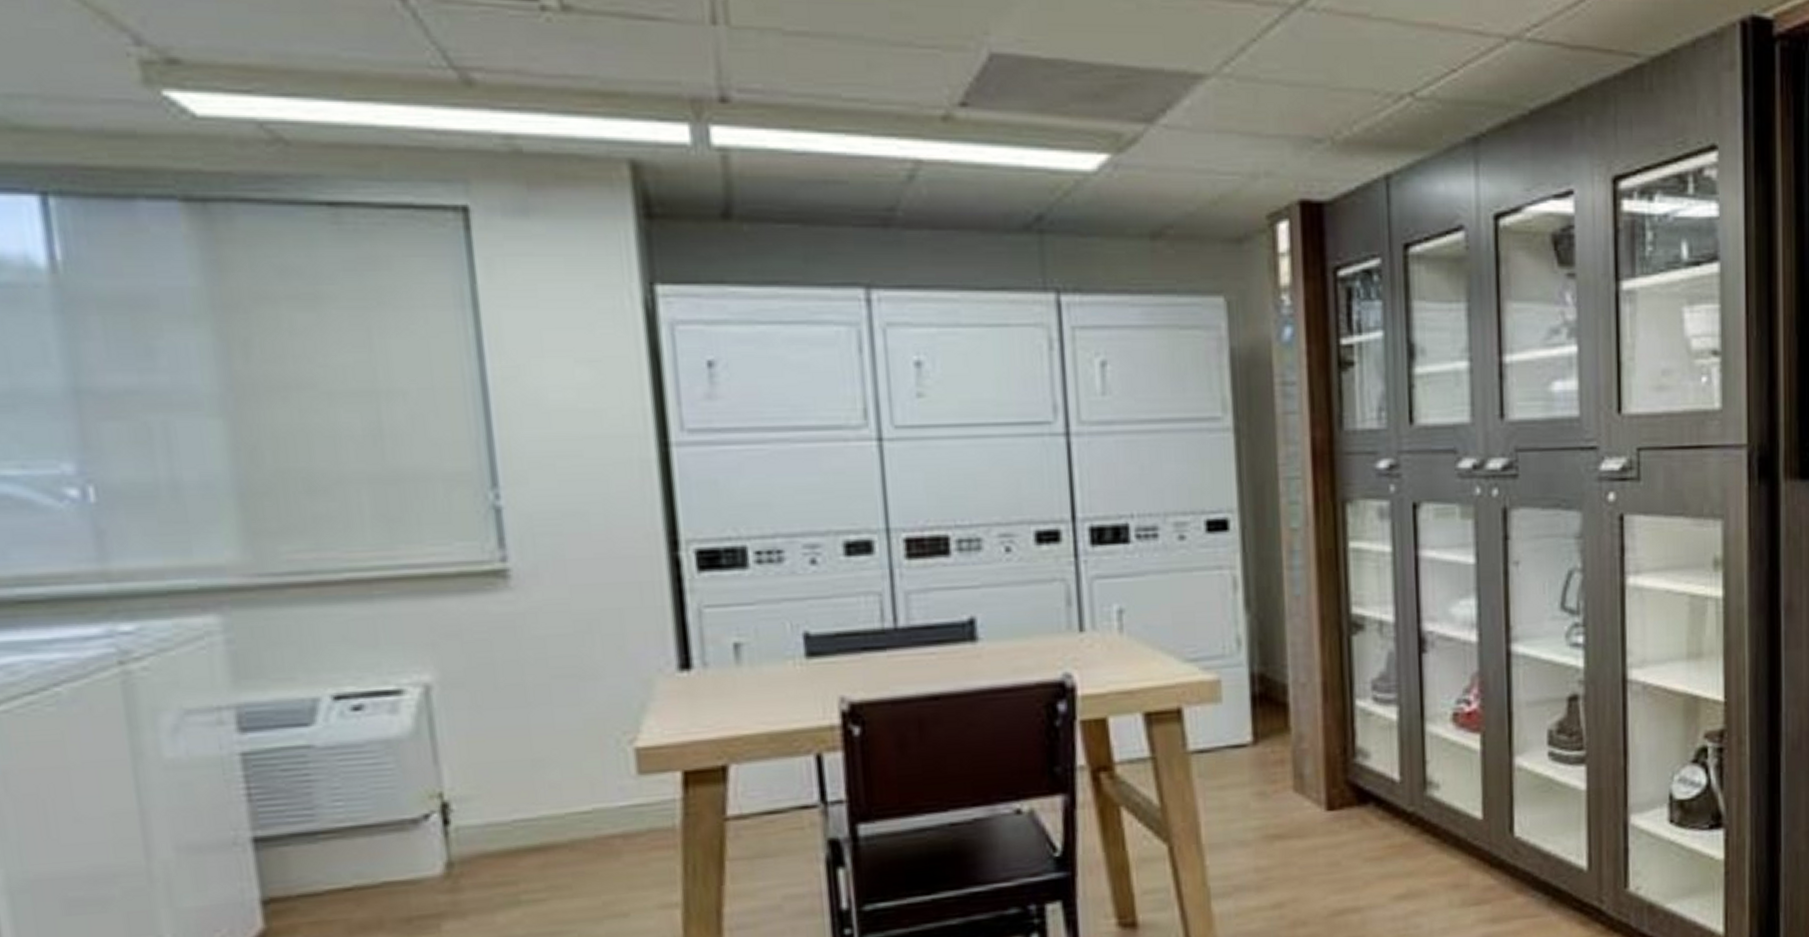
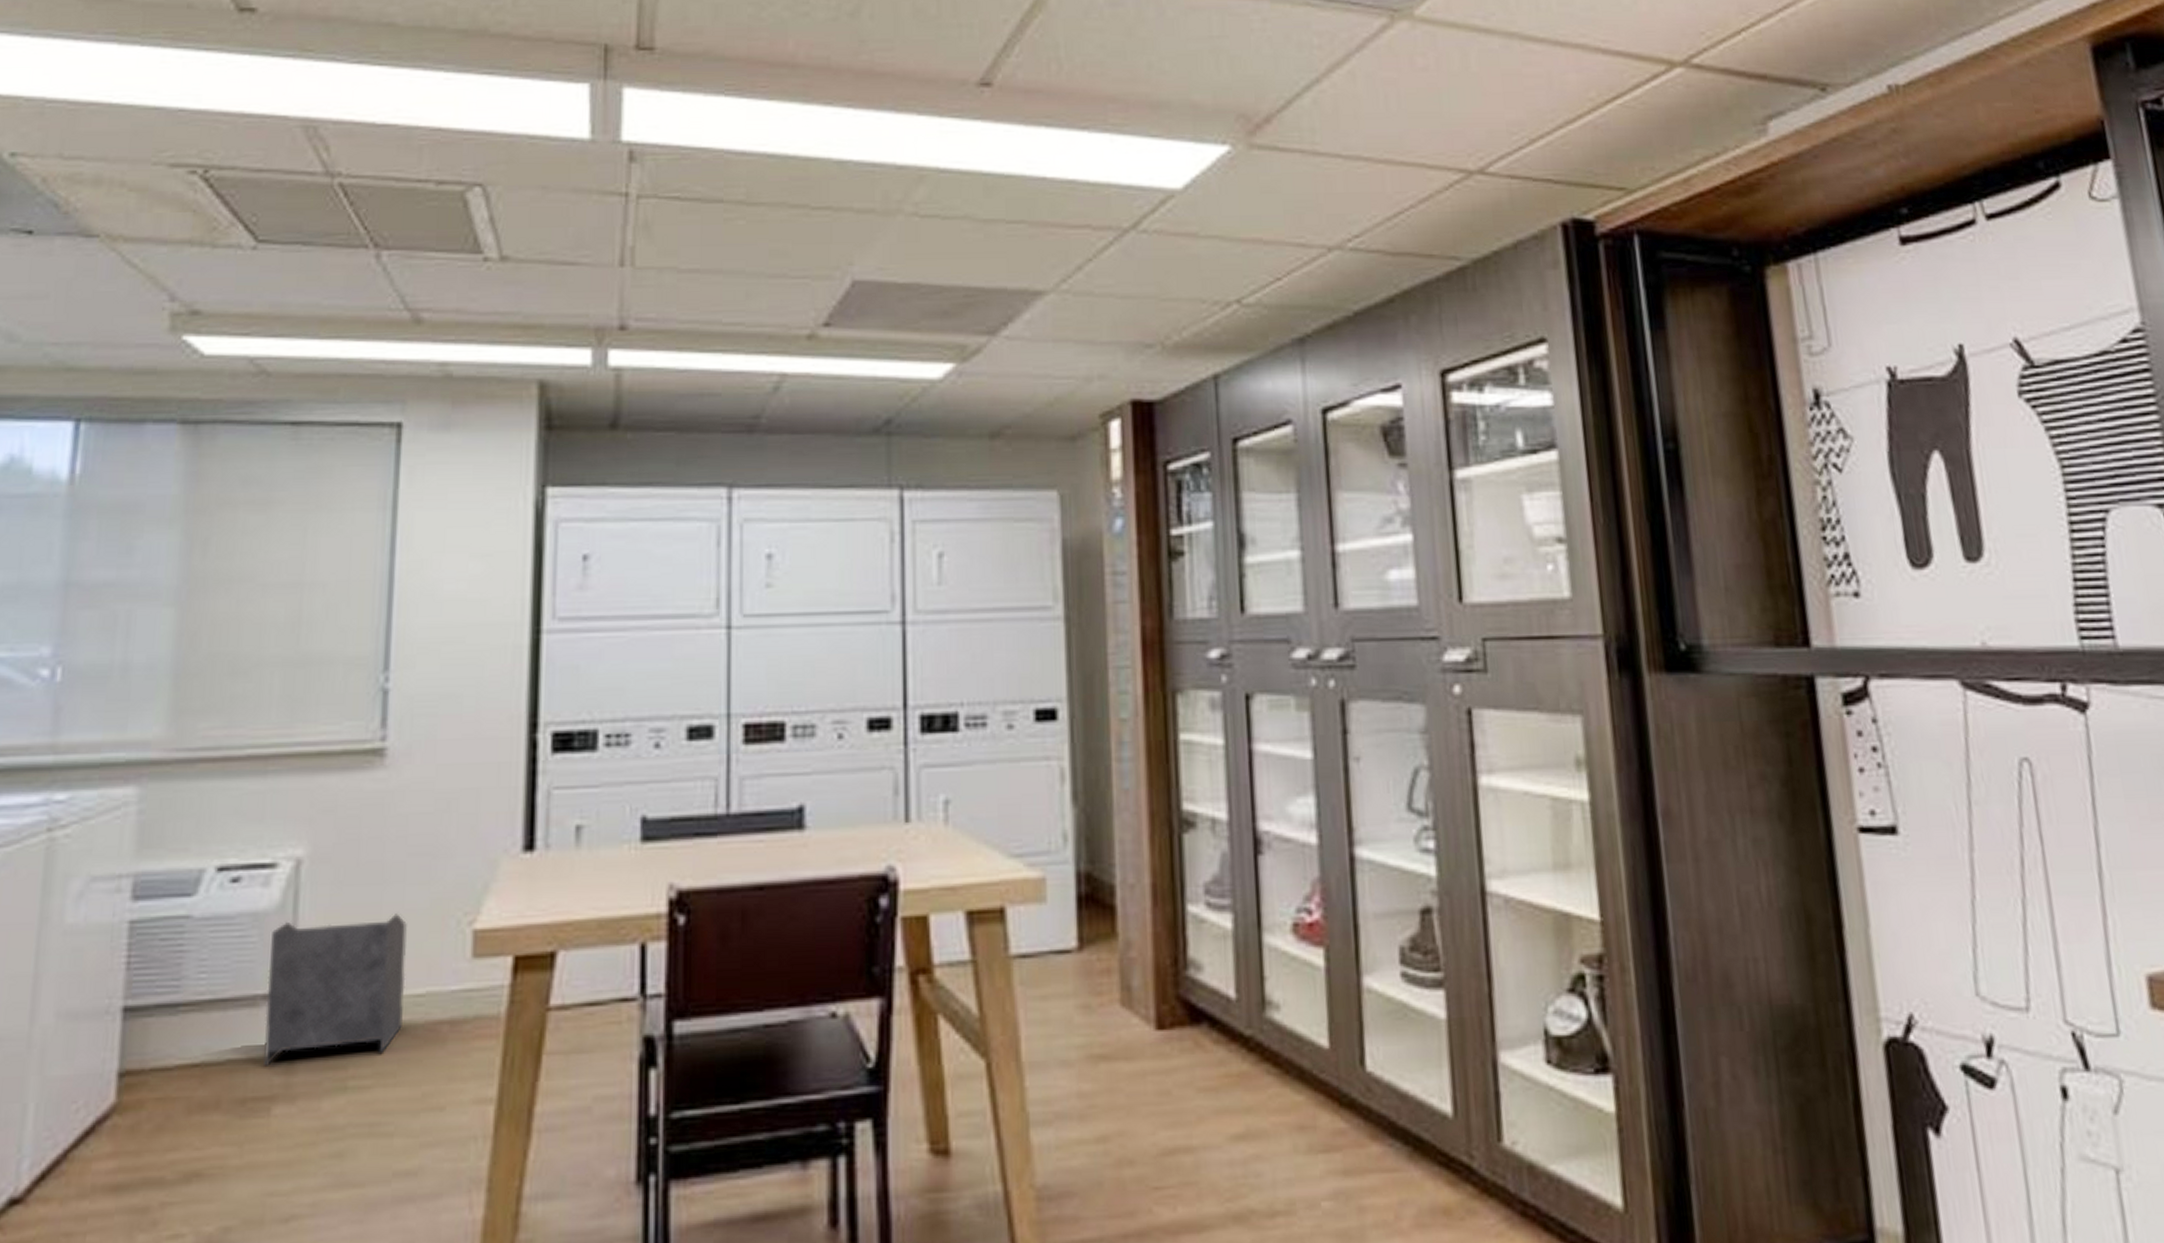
waste basket: none [410,735,571,887] -> present [264,914,407,1066]

